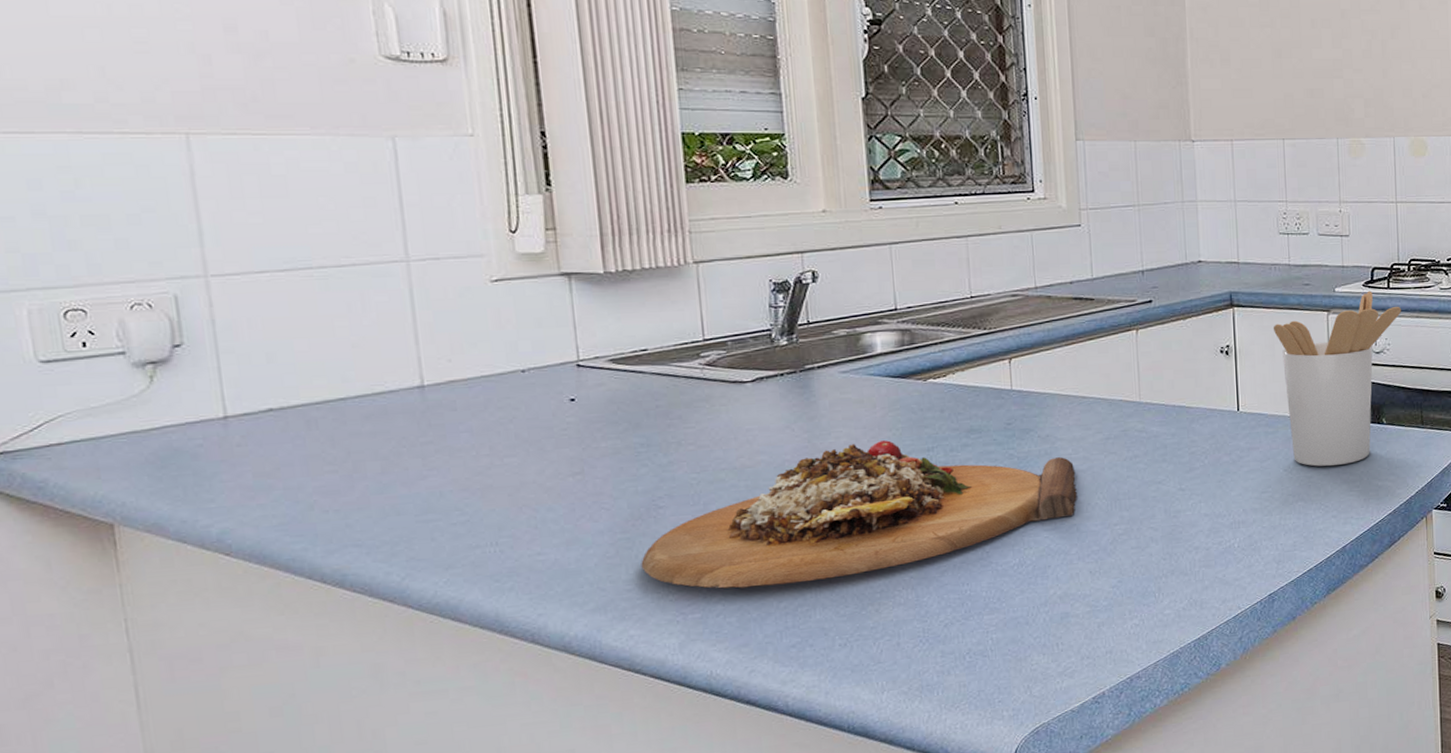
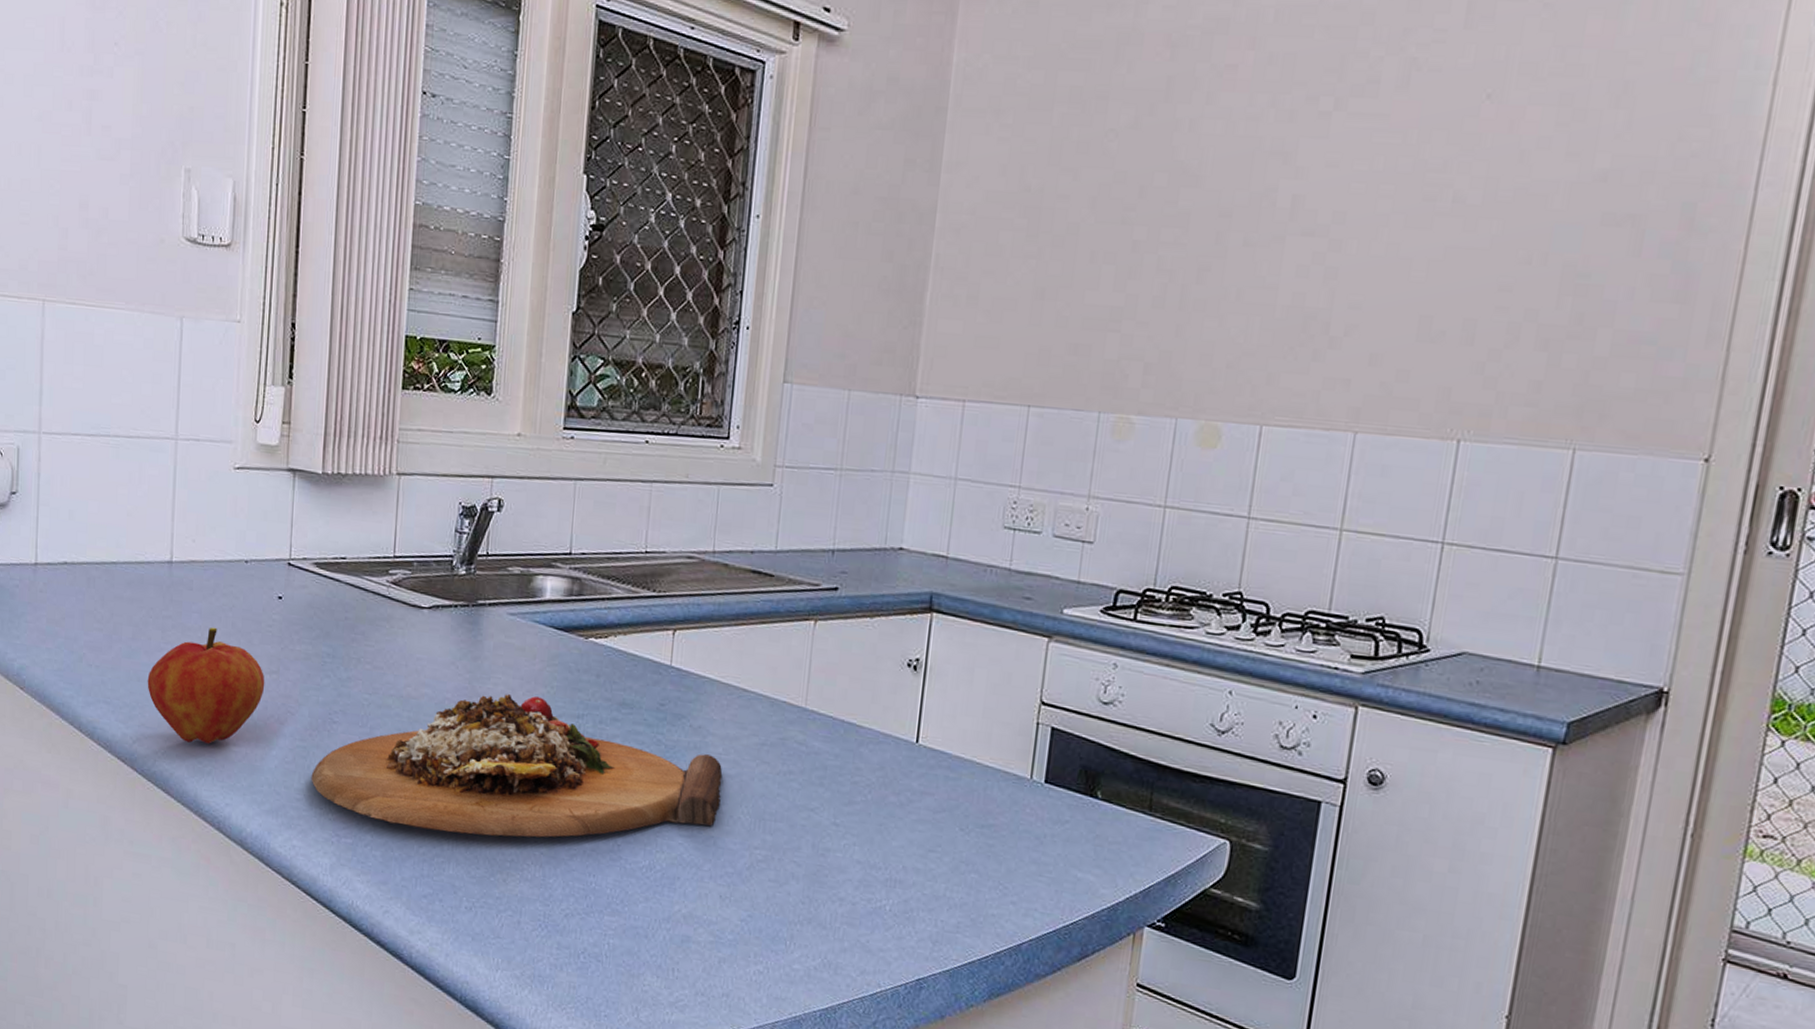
fruit: none [410,442,569,564] -> present [147,627,265,744]
utensil holder: present [1273,290,1402,467] -> none [974,619,1148,840]

